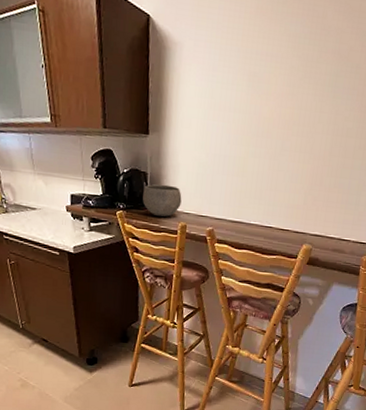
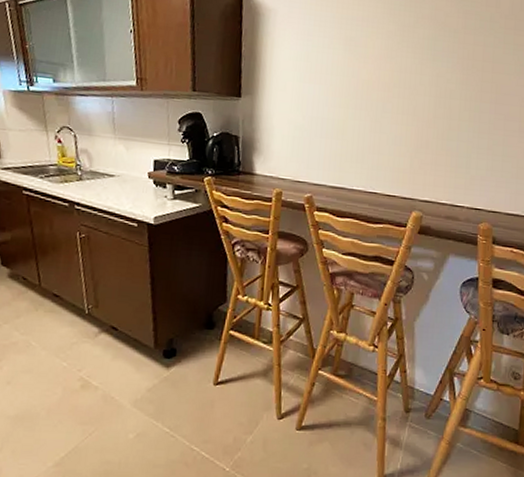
bowl: present [142,184,182,217] -> none [233,148,277,183]

